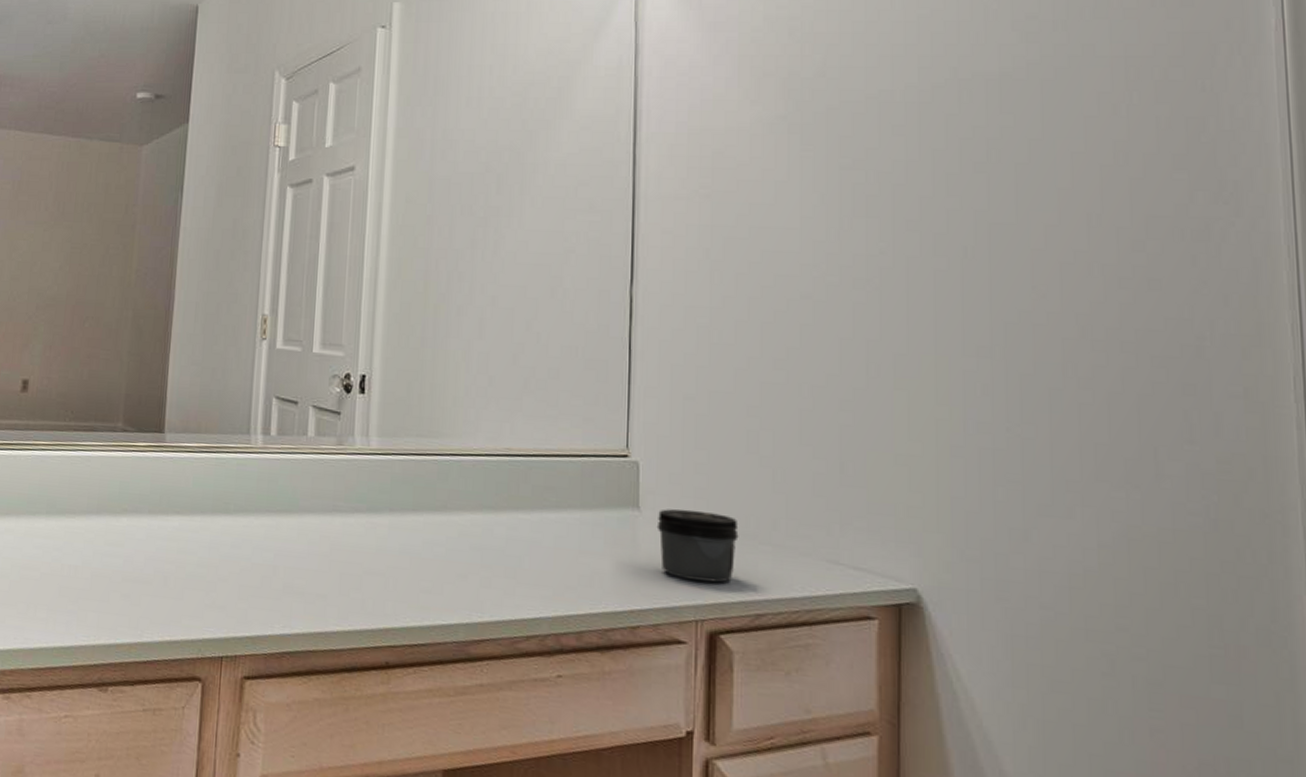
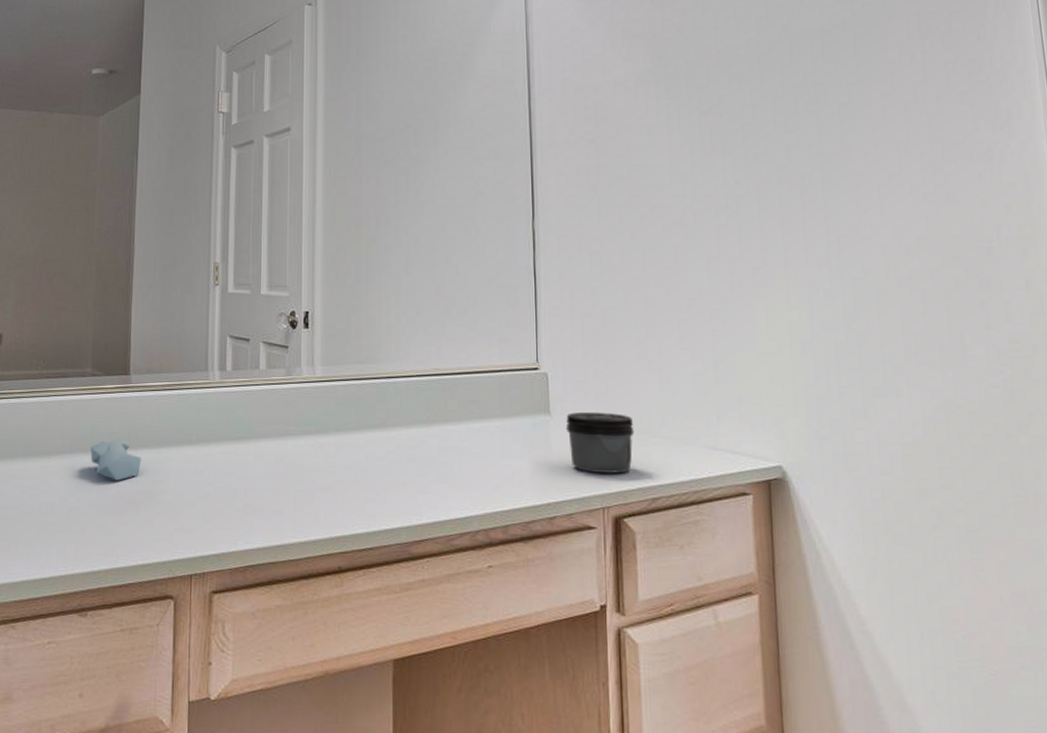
soap dish: none [118,502,173,548] -> present [90,438,142,481]

